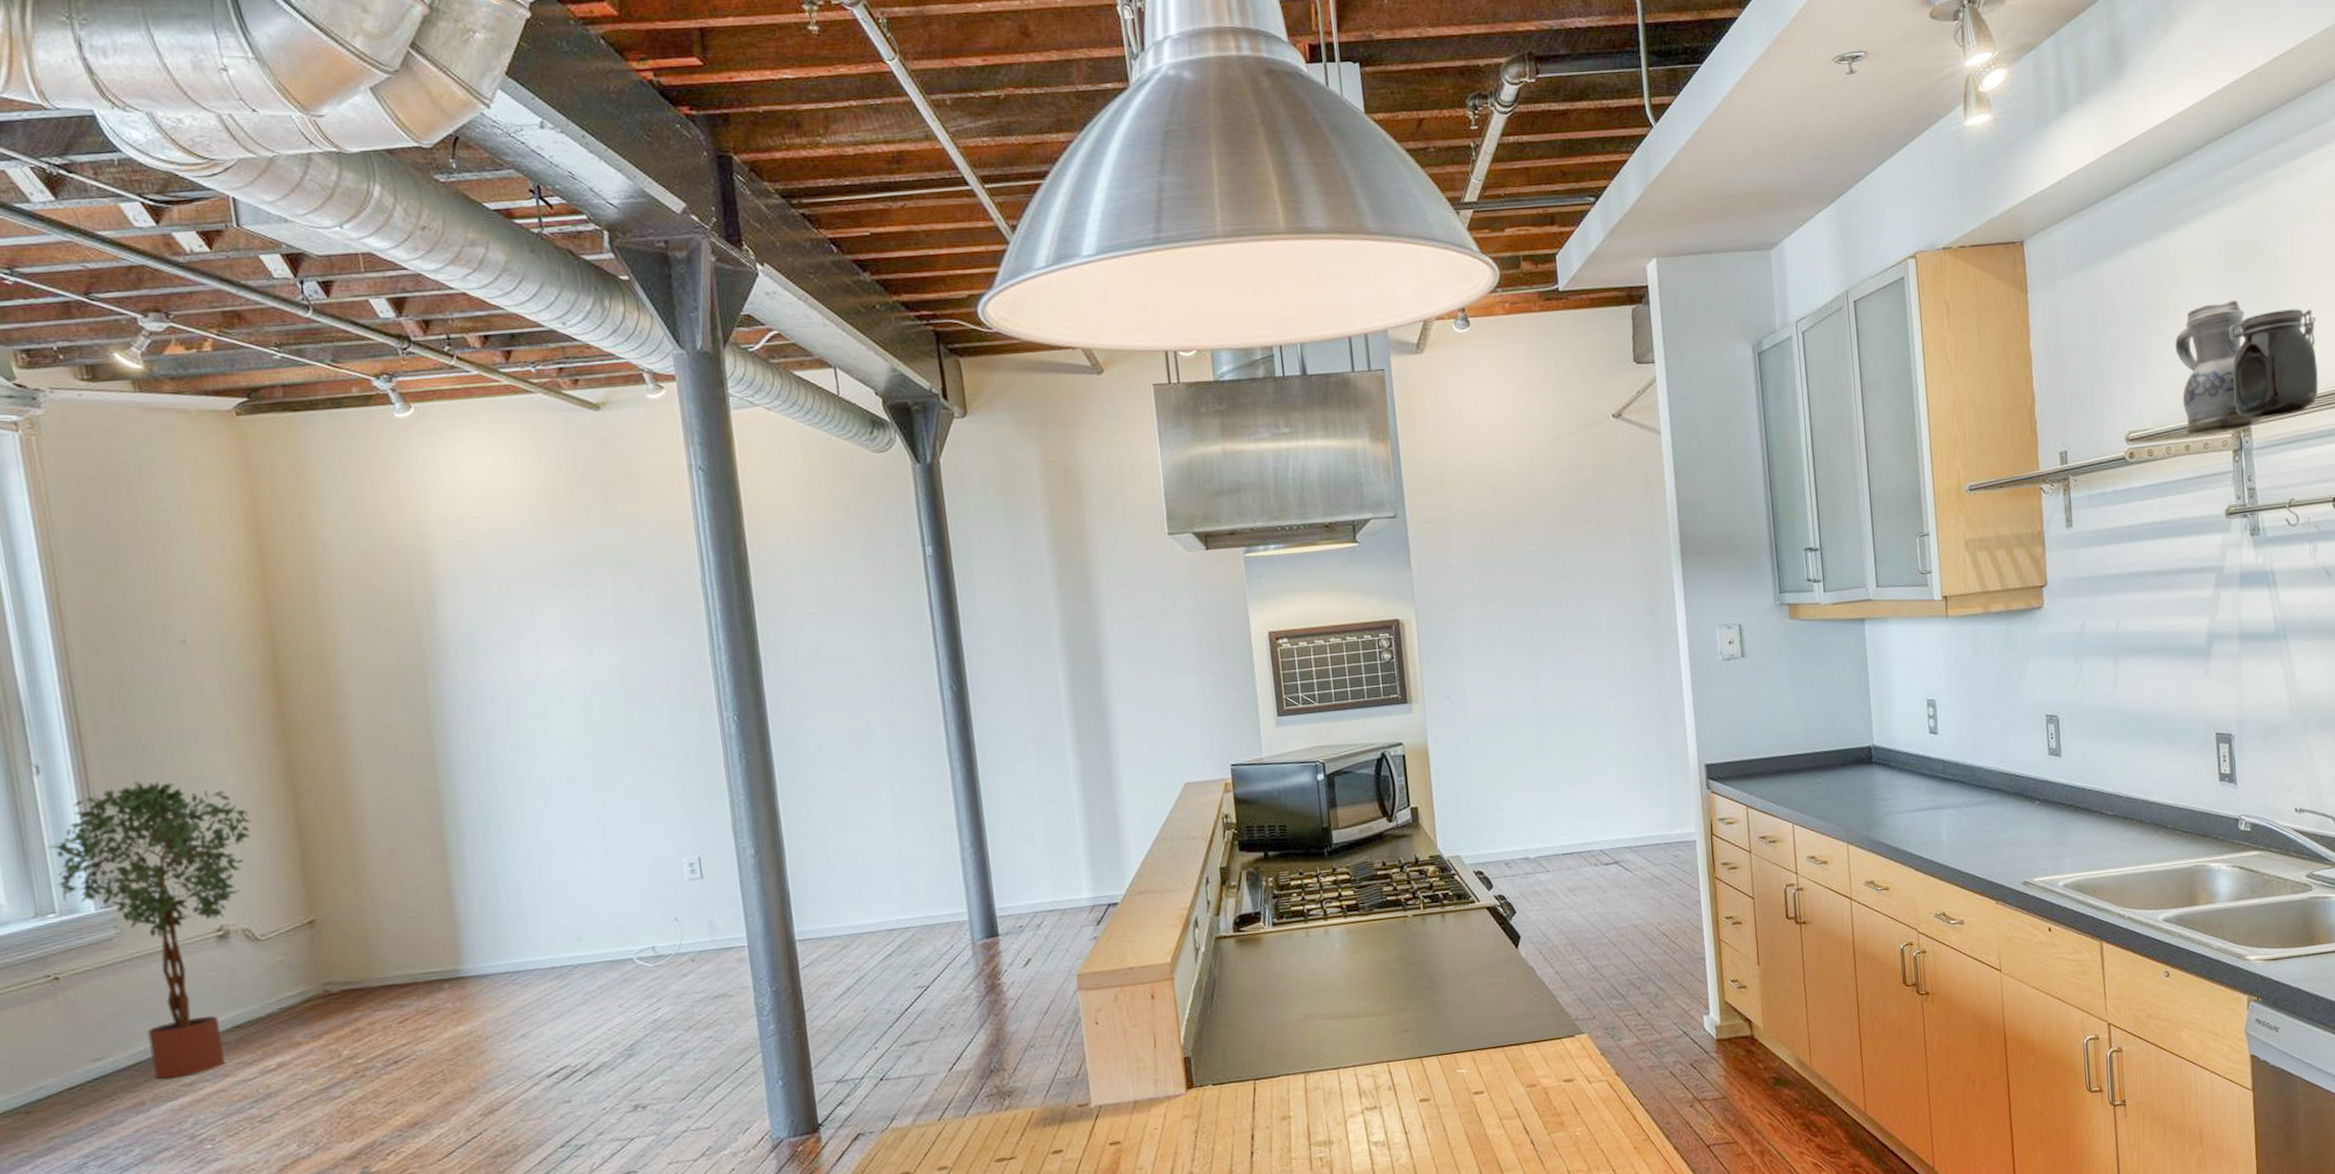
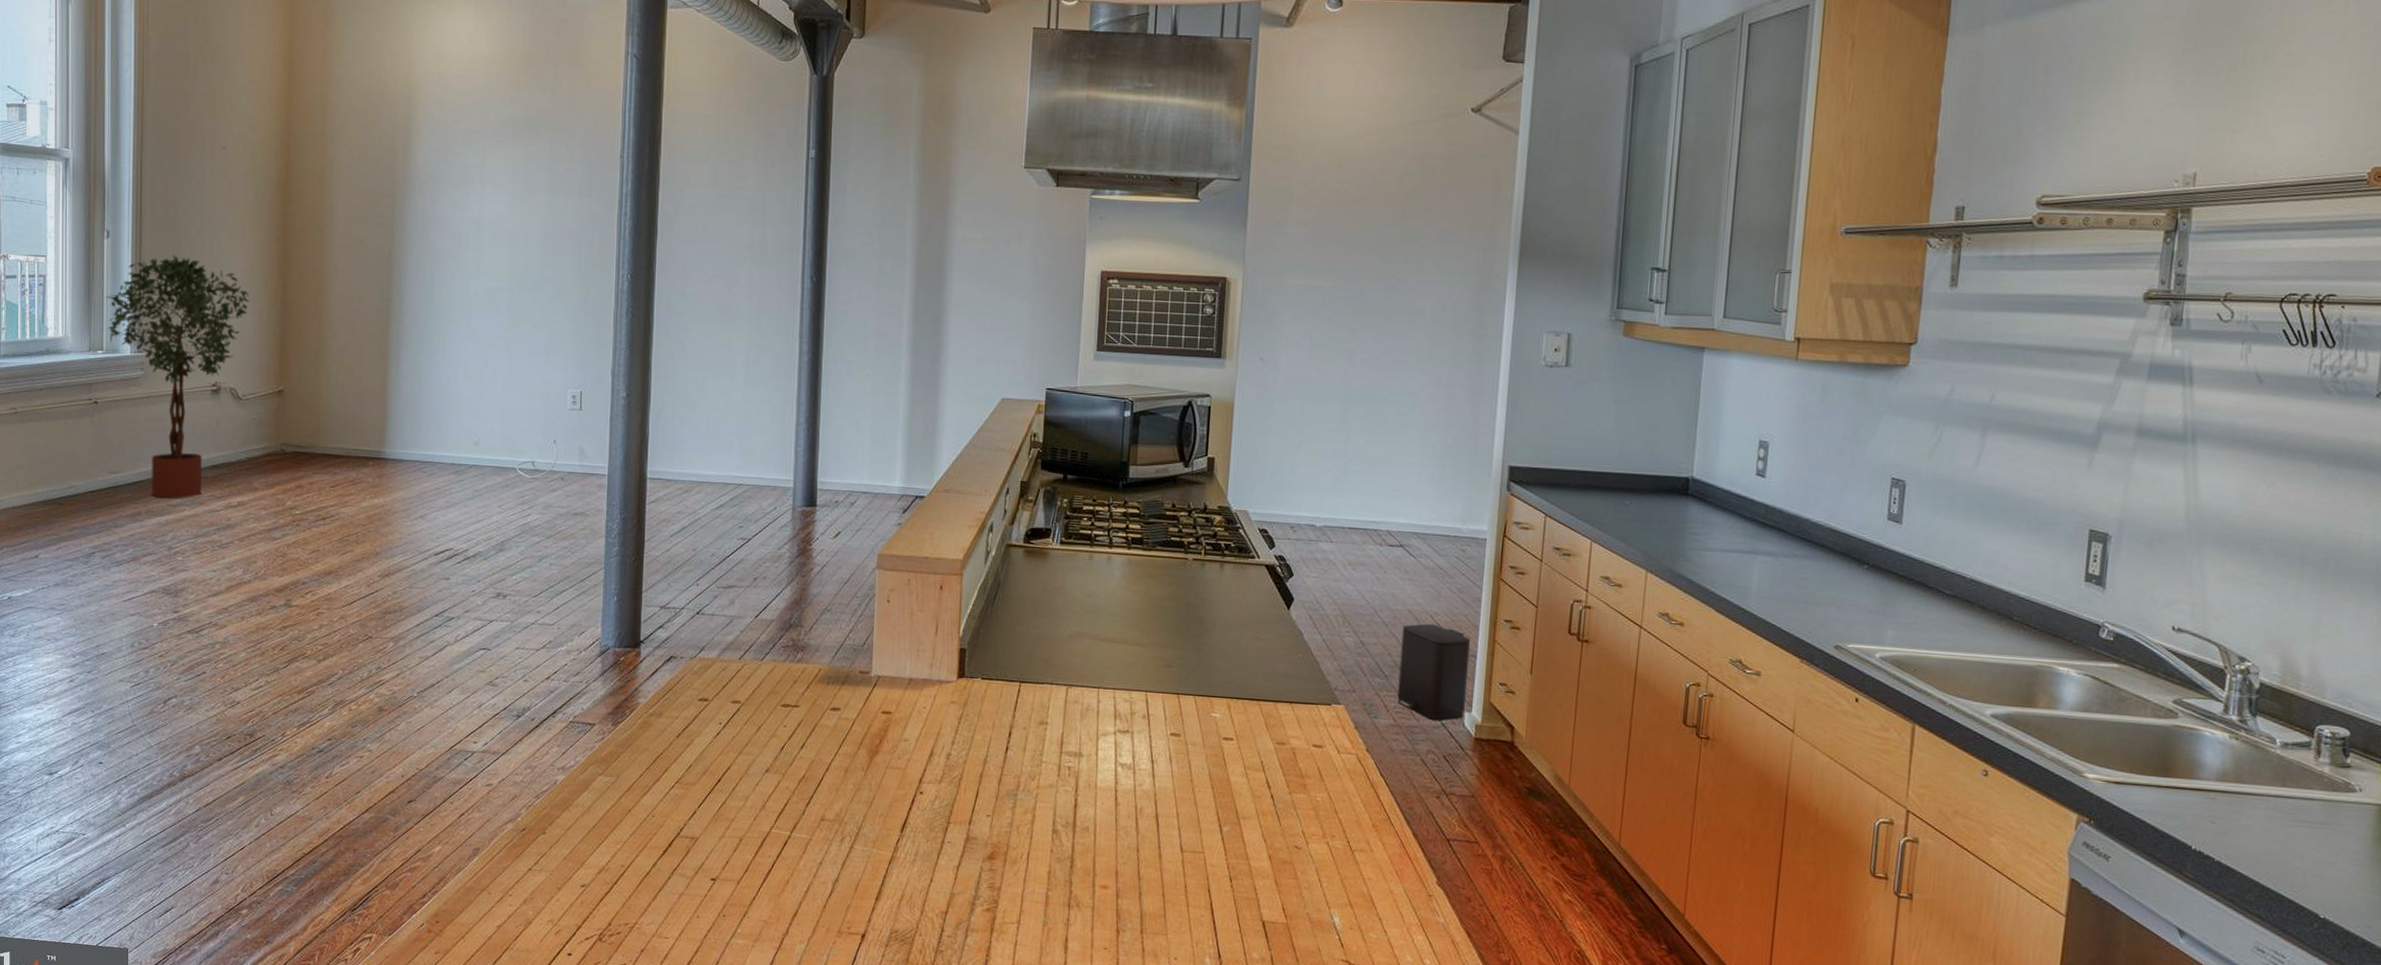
pedal bin: none [1630,934,1704,1031] -> present [1397,623,1471,721]
ceramic jug: present [2175,300,2263,435] -> none [2111,69,2209,210]
jar: present [2228,308,2318,420] -> none [2176,86,2295,202]

